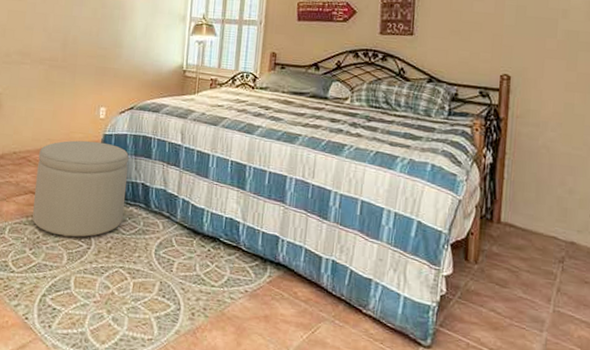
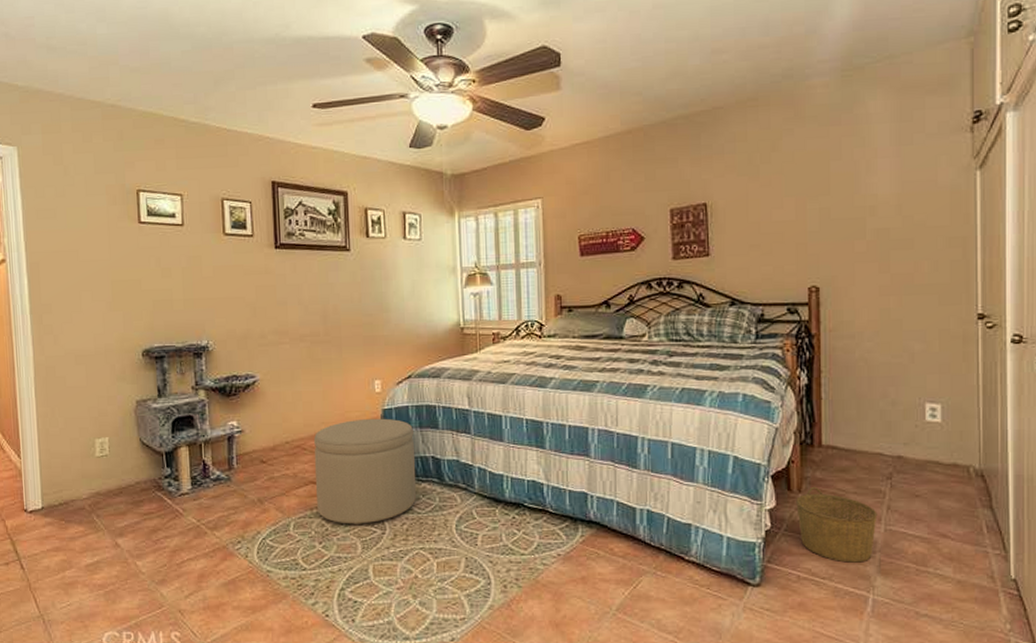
basket: none [471,259,548,339] -> present [796,486,878,563]

